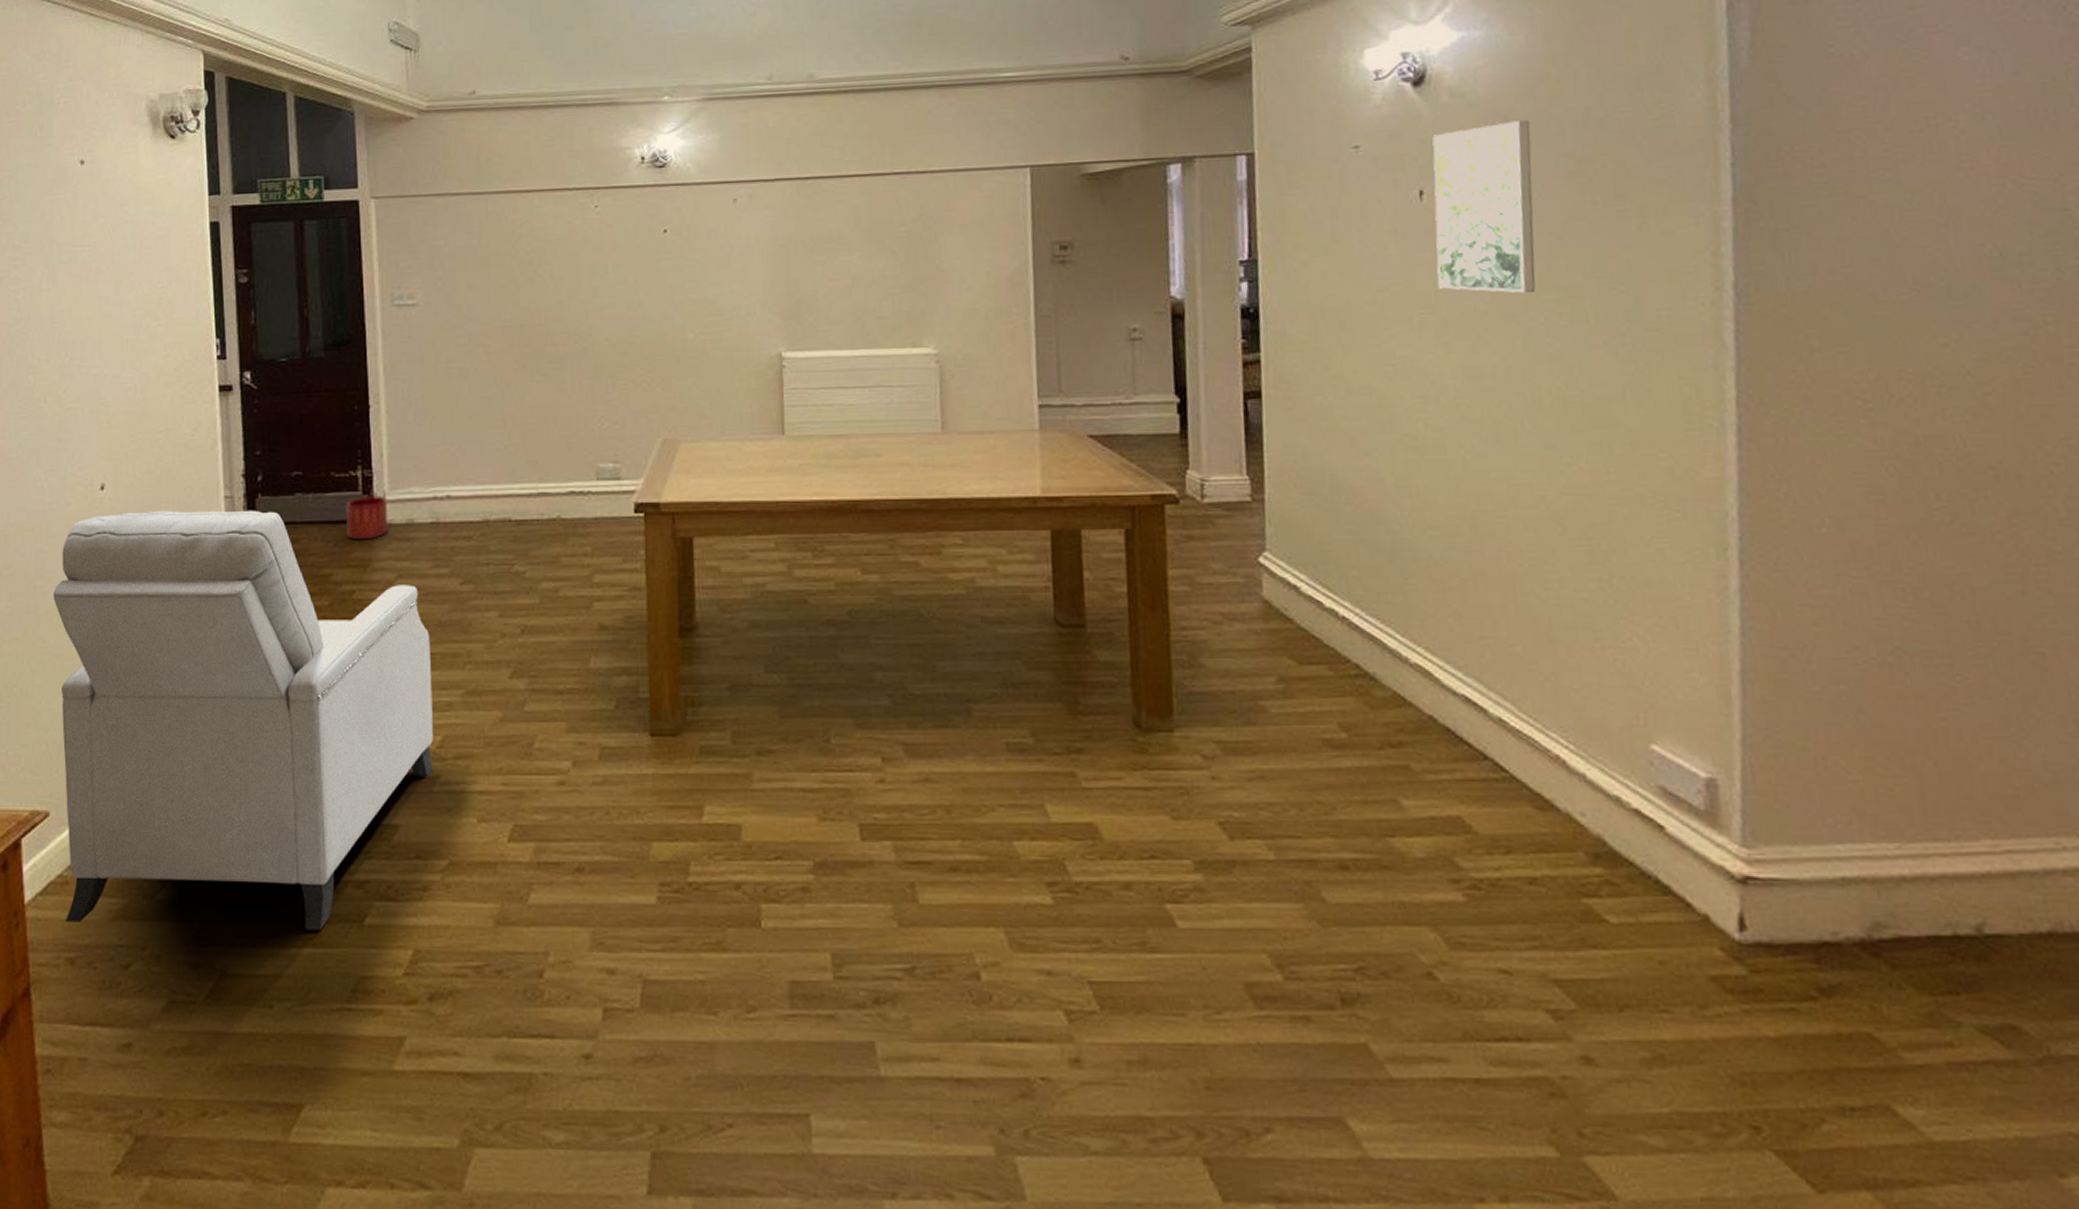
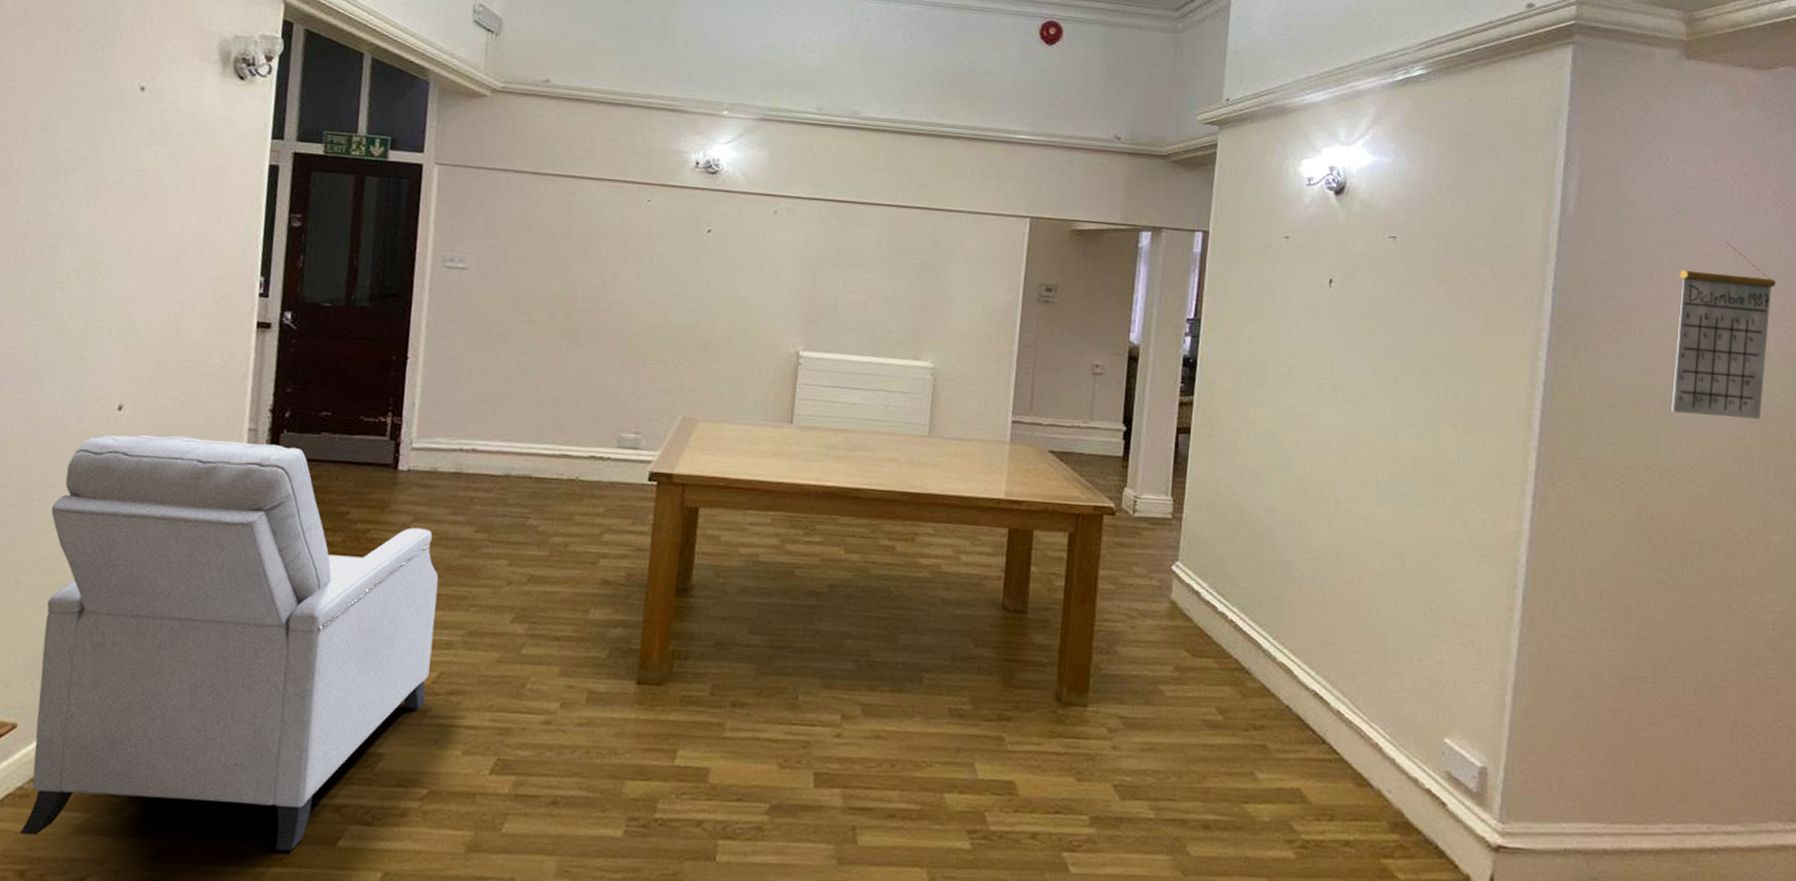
planter: present [347,496,389,540] -> none [368,441,413,483]
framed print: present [1432,120,1536,294] -> none [1333,233,1416,372]
calendar: none [1915,70,2067,302] -> present [1671,241,1776,419]

